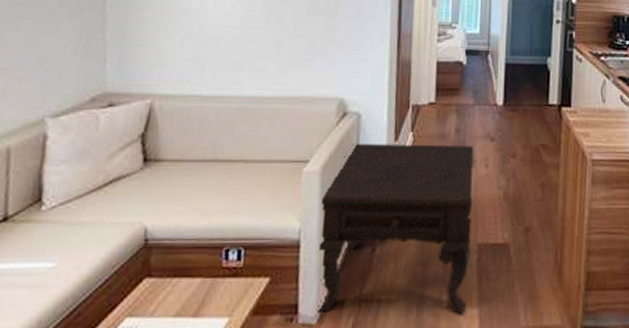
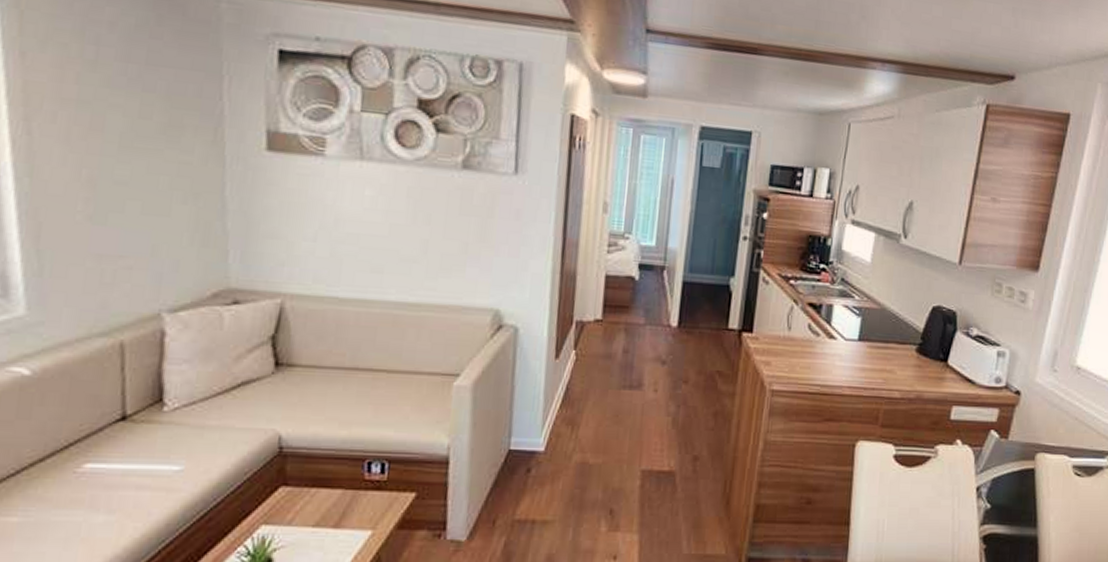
side table: present [316,143,474,316] -> none [466,358,643,541]

